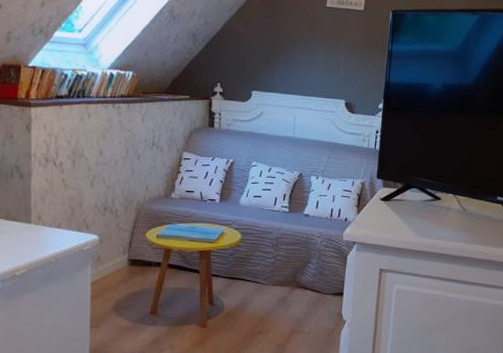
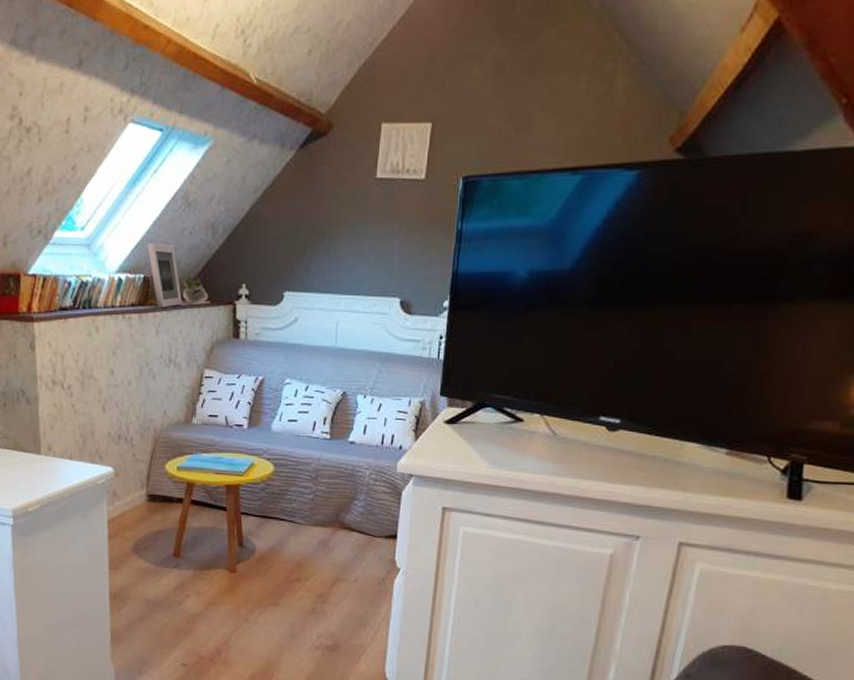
picture frame: none [137,45,166,100] -> present [147,242,182,308]
succulent plant: none [166,74,189,98] -> present [182,275,209,305]

